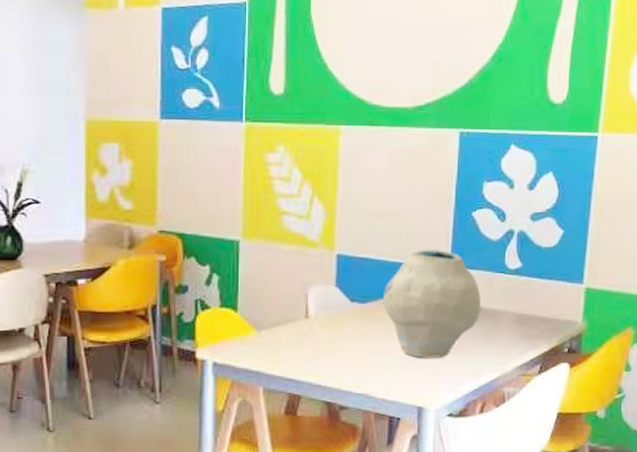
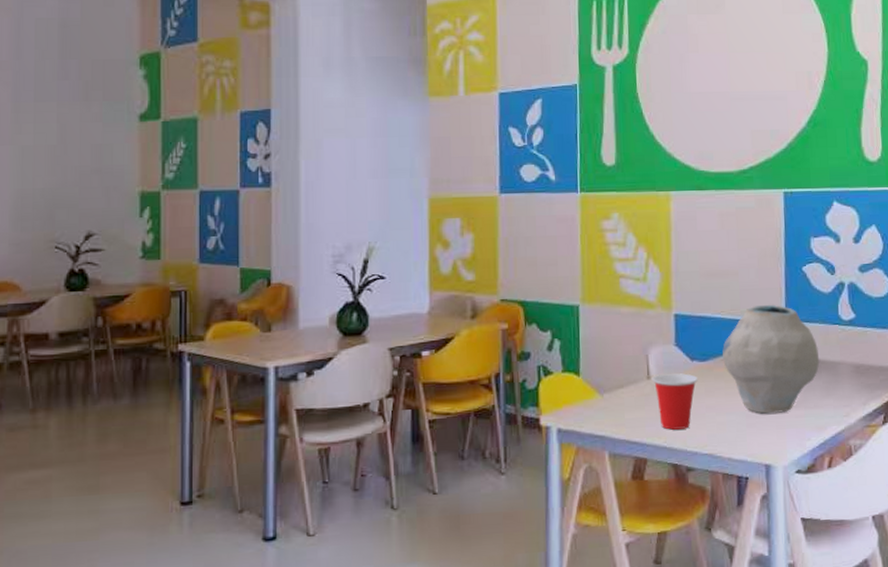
cup: none [310,314,357,369] -> present [651,373,698,430]

